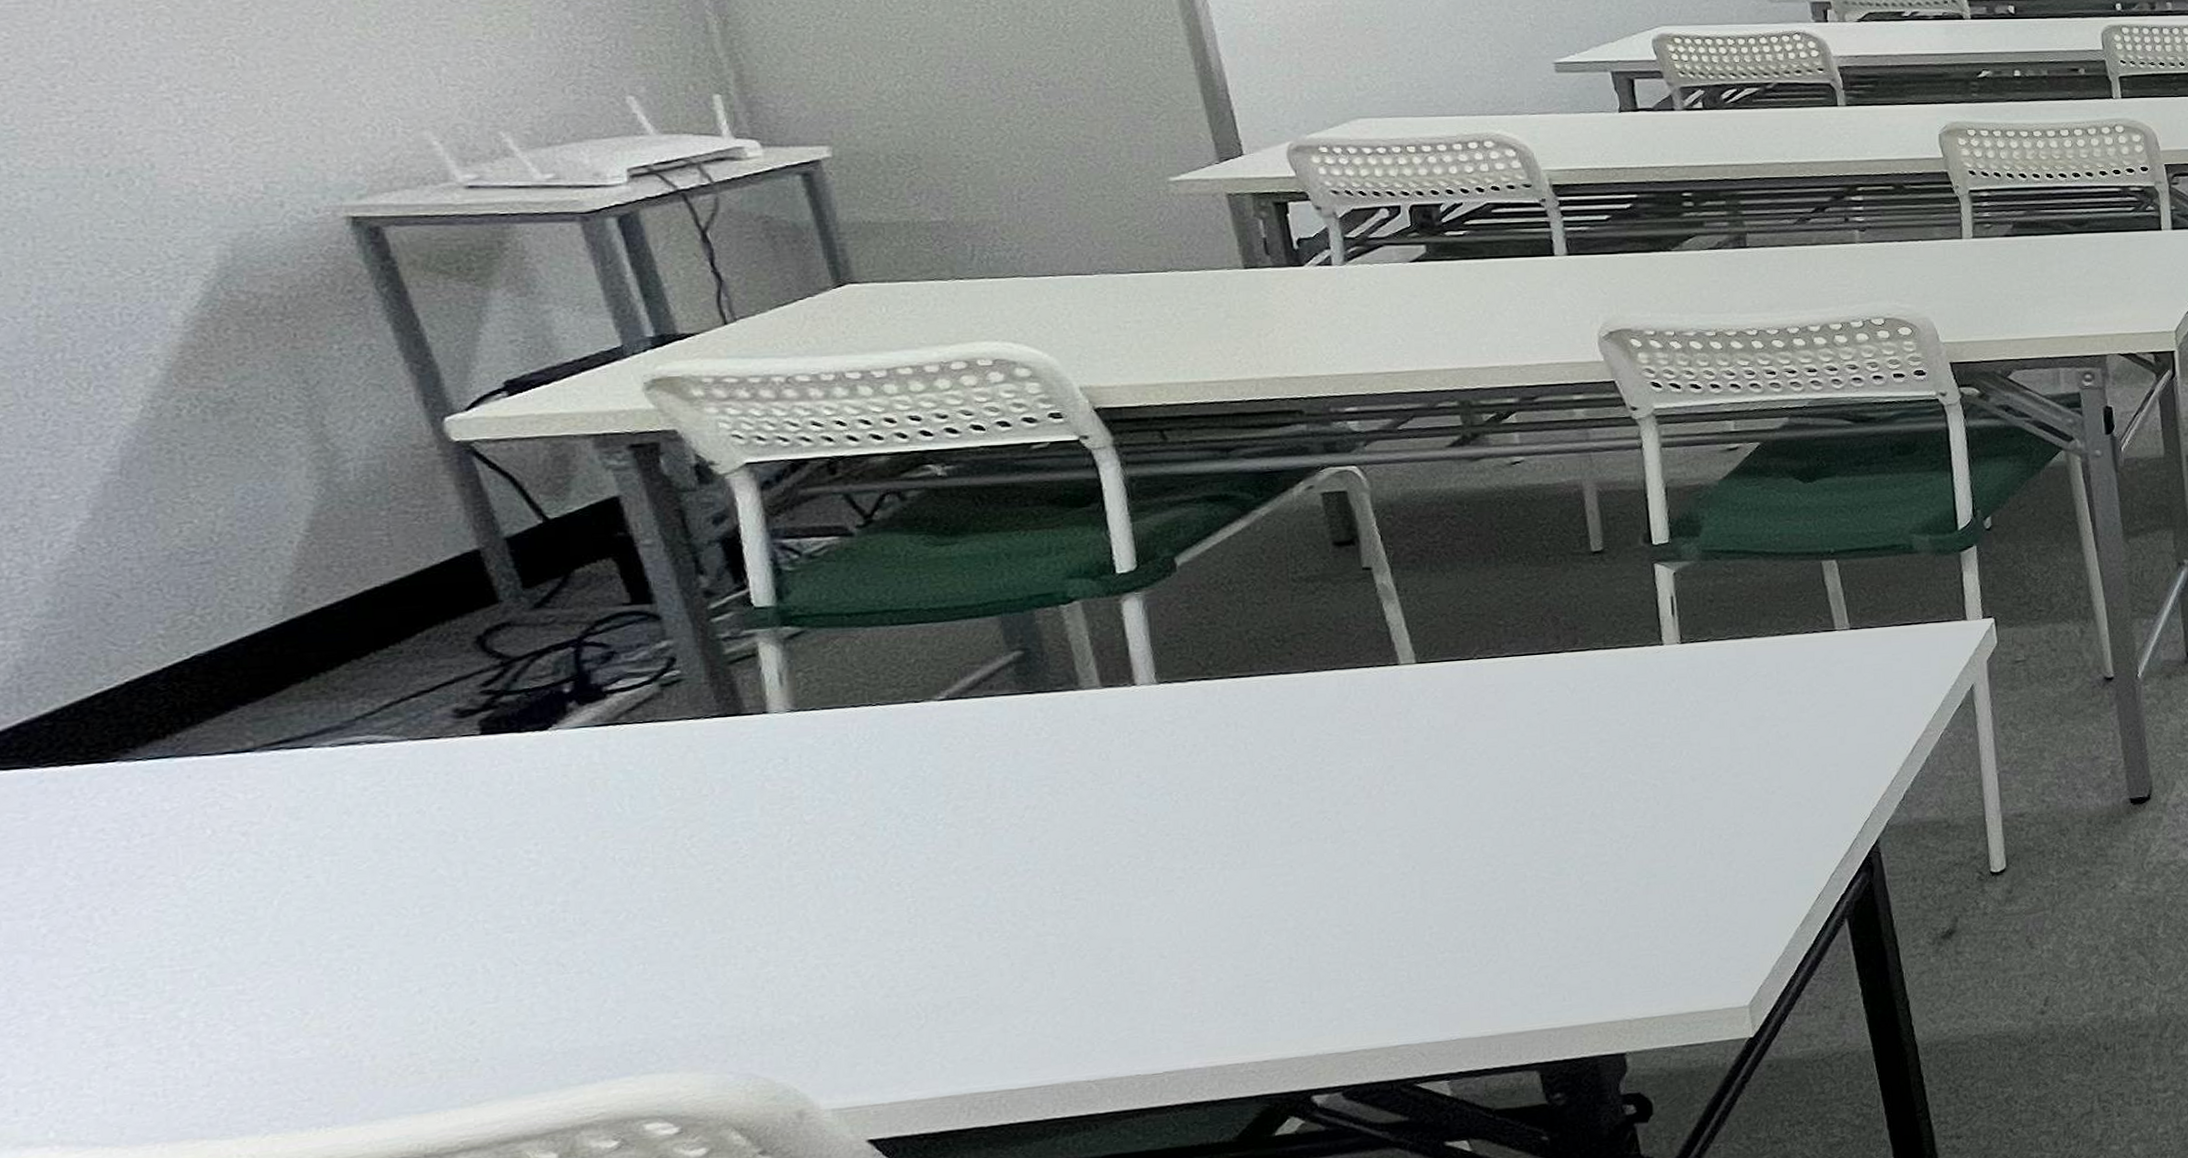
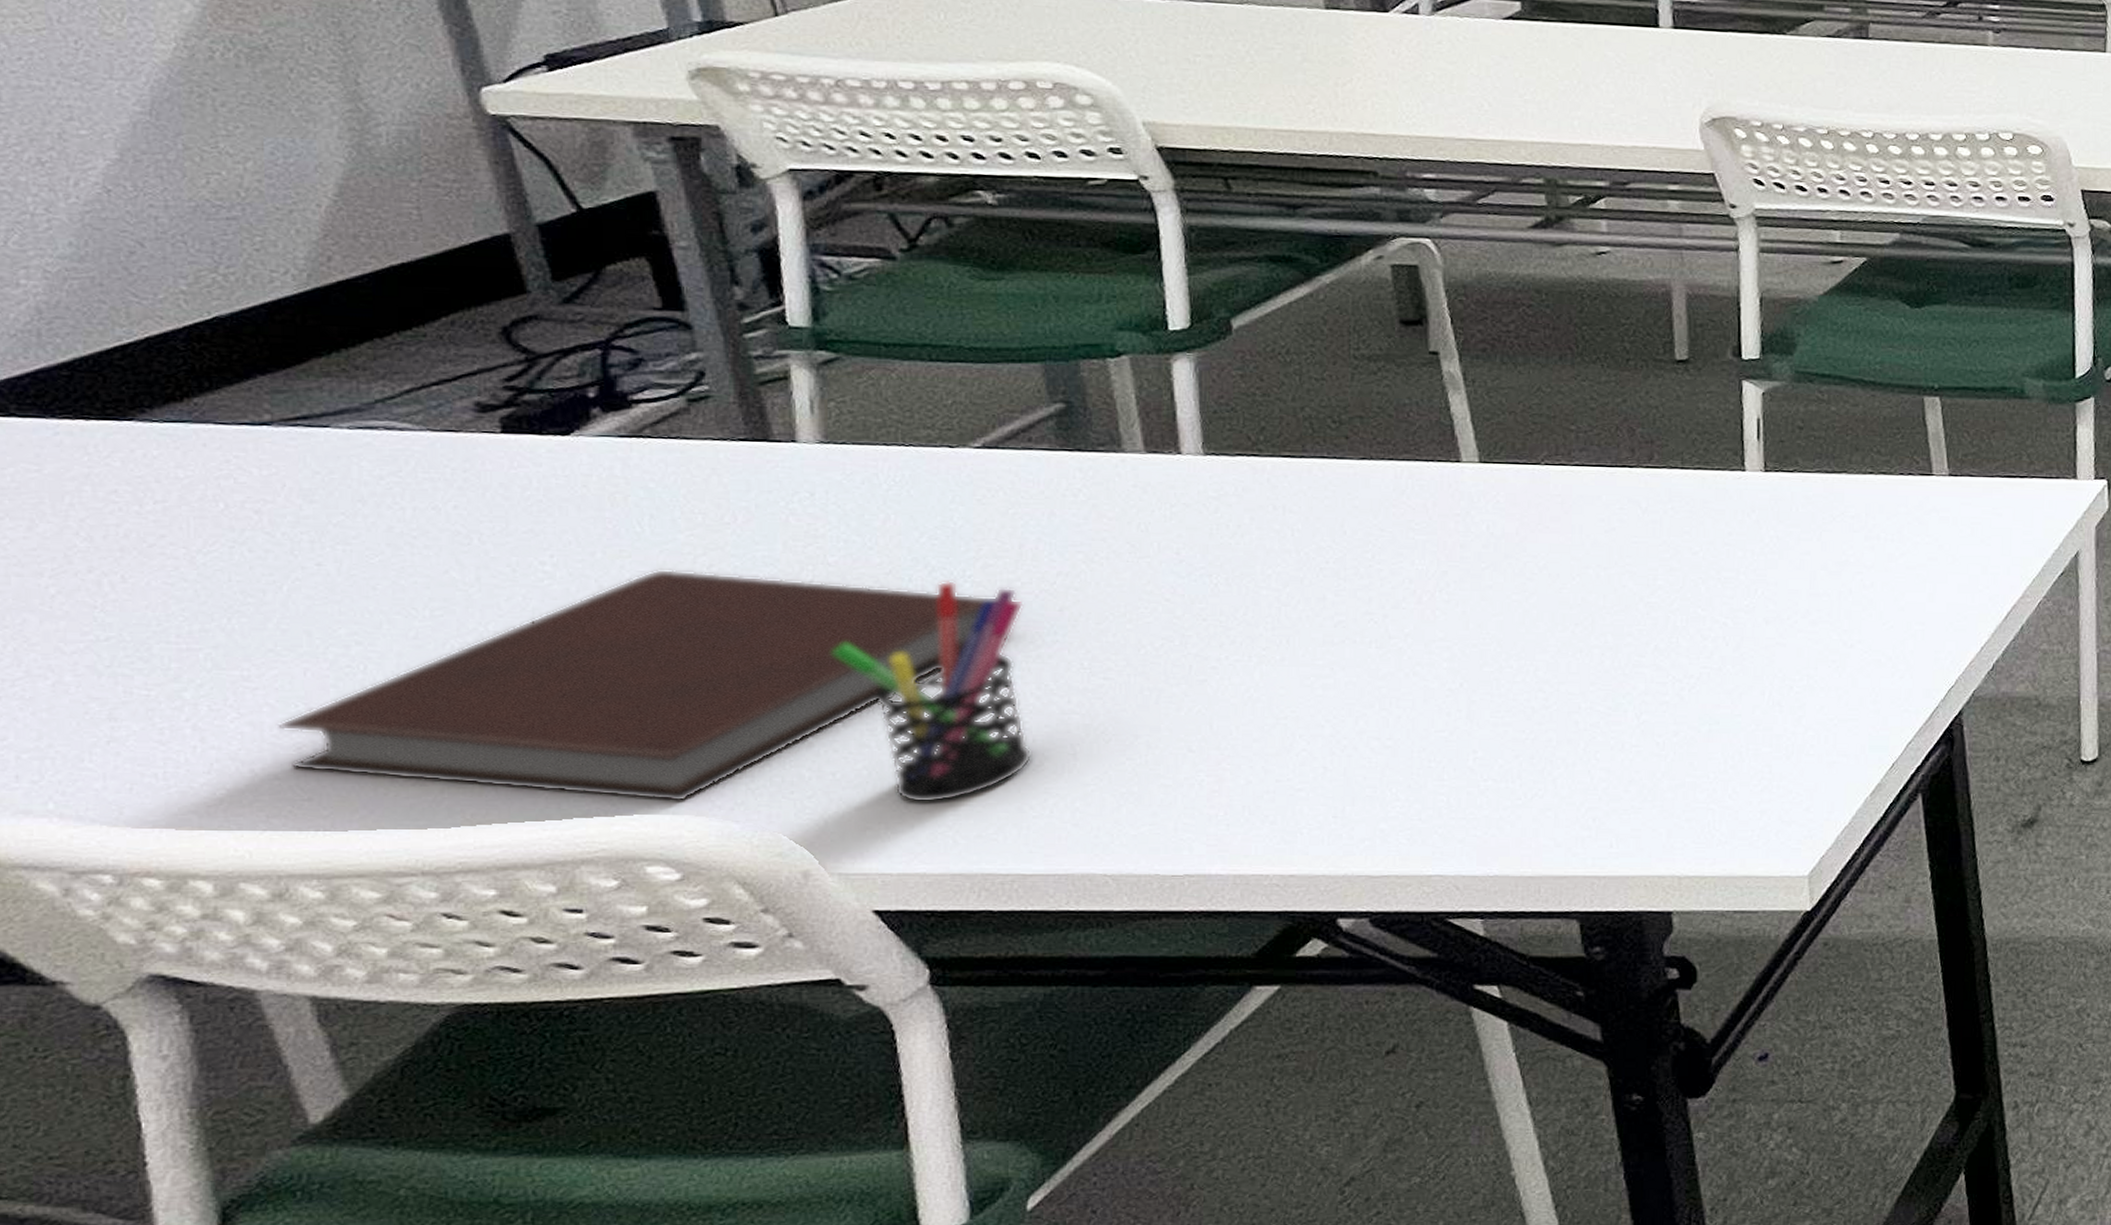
notebook: none [275,836,959,1074] -> present [278,569,987,802]
pen holder: none [814,825,1012,1035] -> present [832,581,1032,803]

